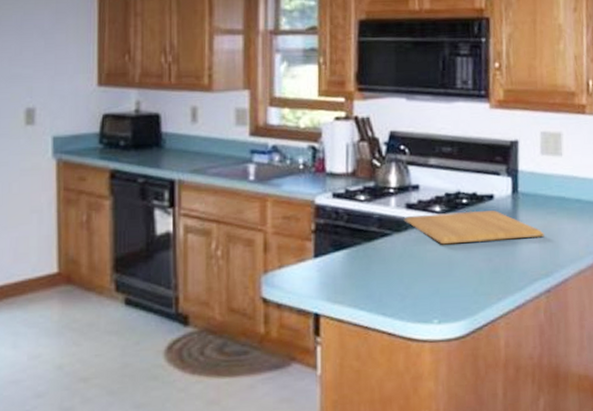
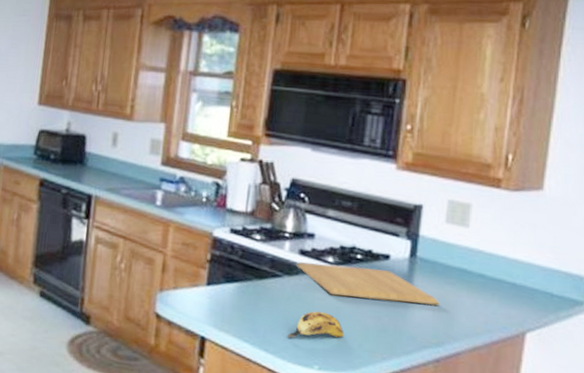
banana: none [403,264,460,298] -> present [287,311,345,339]

